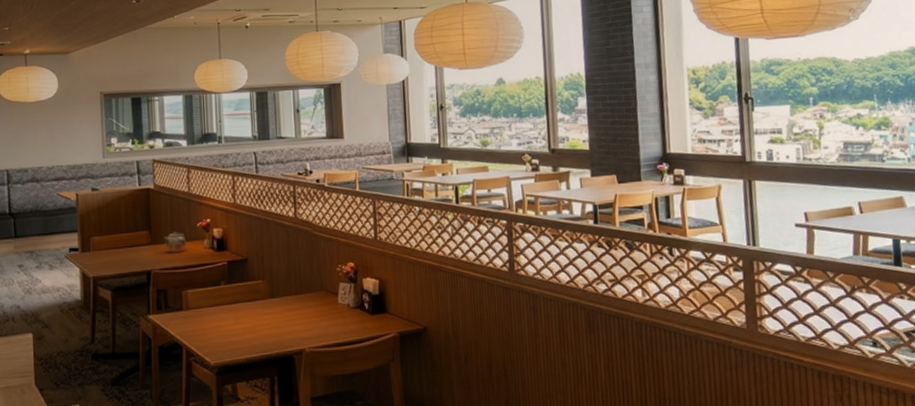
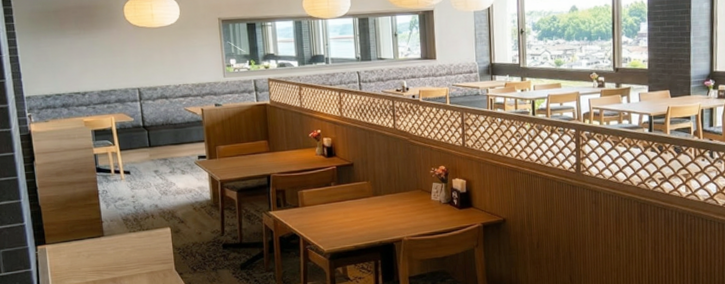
teapot: present [164,230,187,254] -> none [281,140,301,160]

